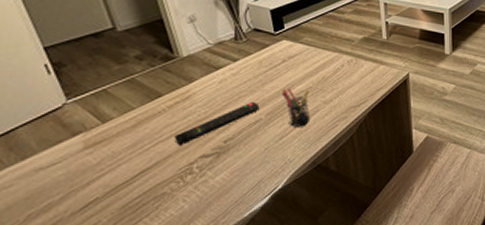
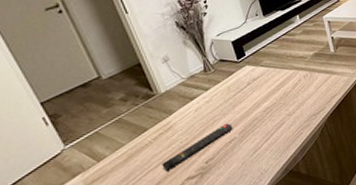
pen holder: present [282,88,311,127] -> none [251,105,279,141]

